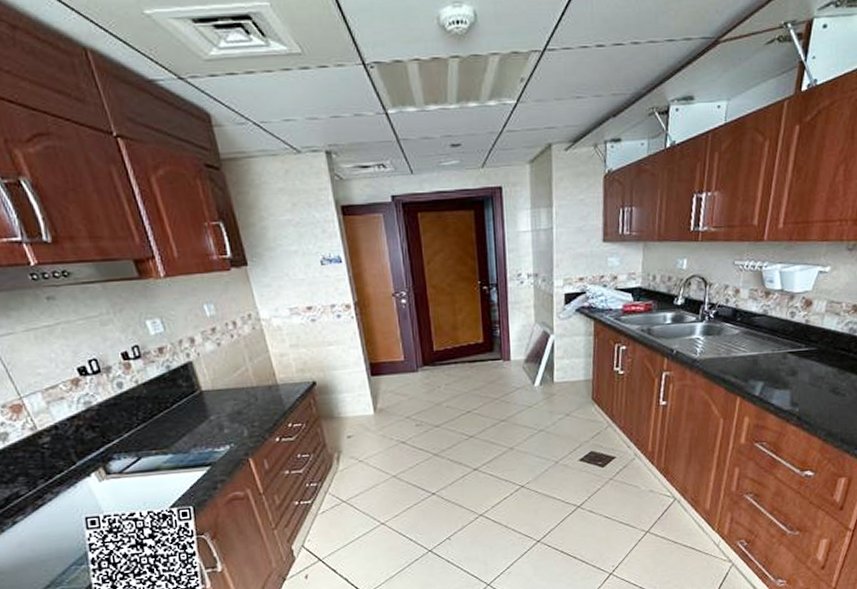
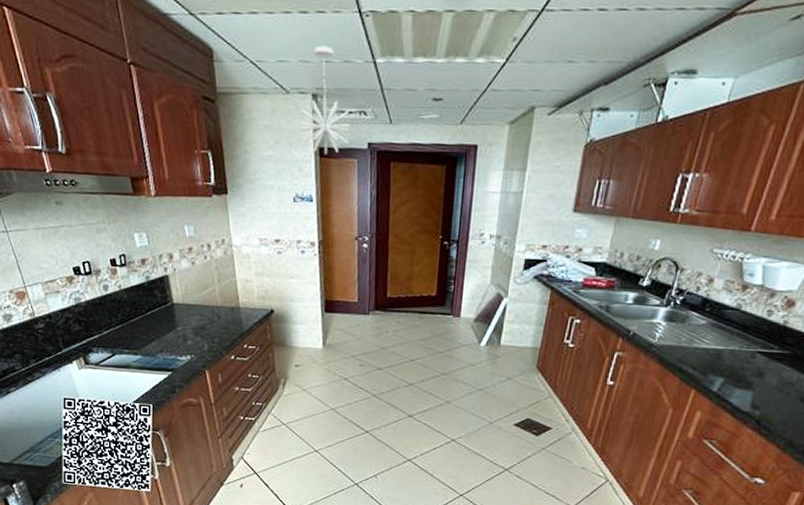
pendant light: none [316,100,371,213] -> present [300,45,351,155]

